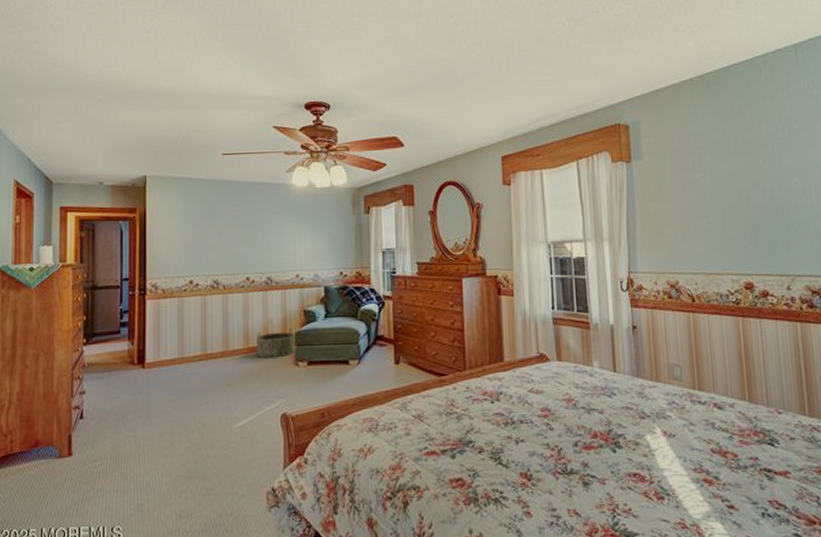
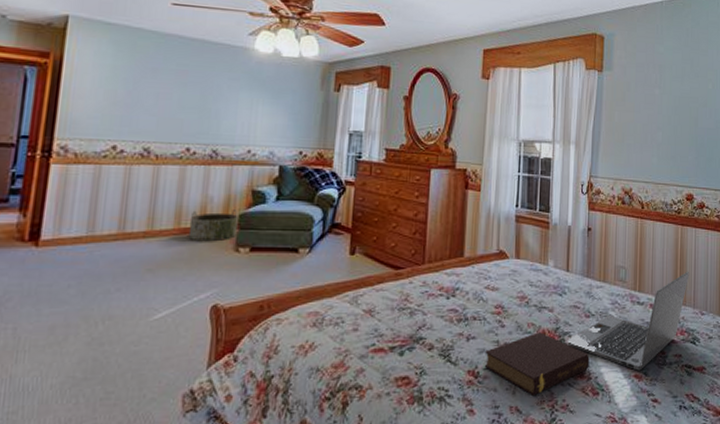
book: none [535,435,650,499] -> present [484,332,590,395]
laptop: none [622,366,759,475] -> present [567,271,690,371]

